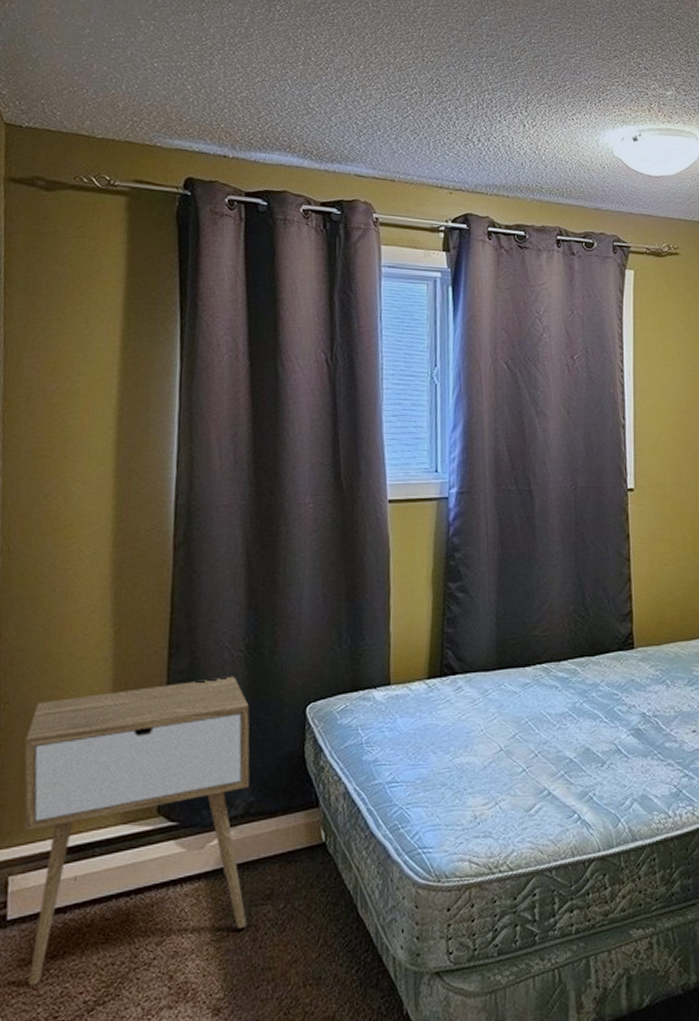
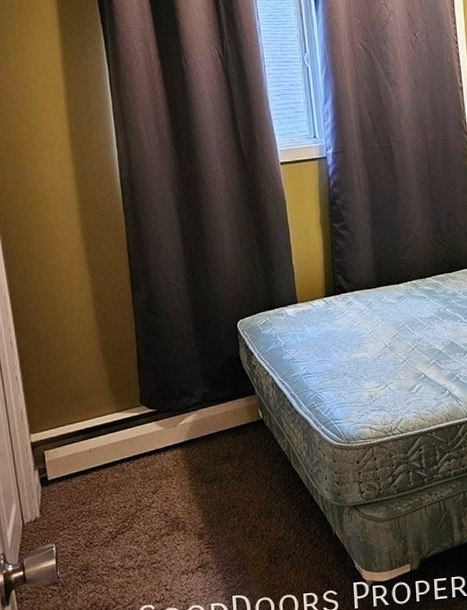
nightstand: present [24,676,250,986] -> none [40,303,214,523]

